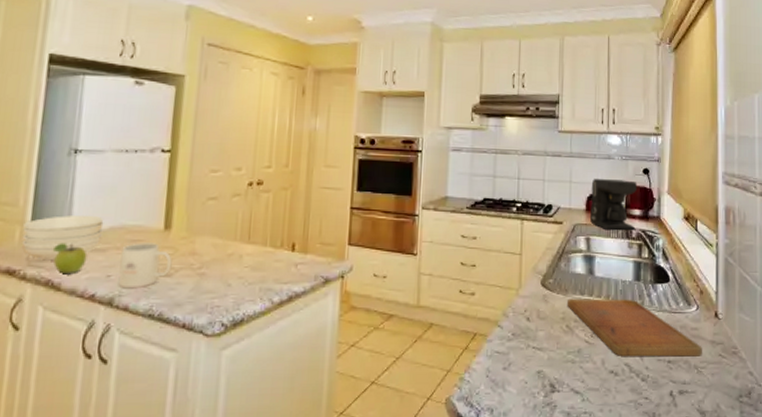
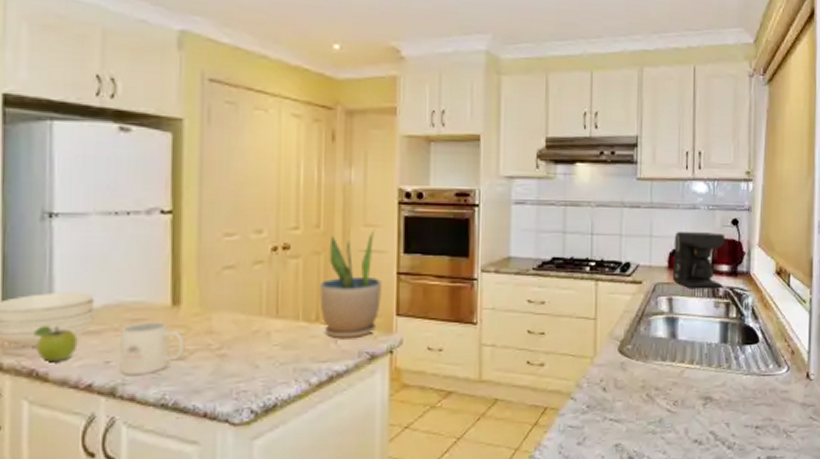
potted plant: none [284,170,338,264] -> present [319,229,383,339]
cutting board: present [566,298,702,357] -> none [646,363,792,424]

